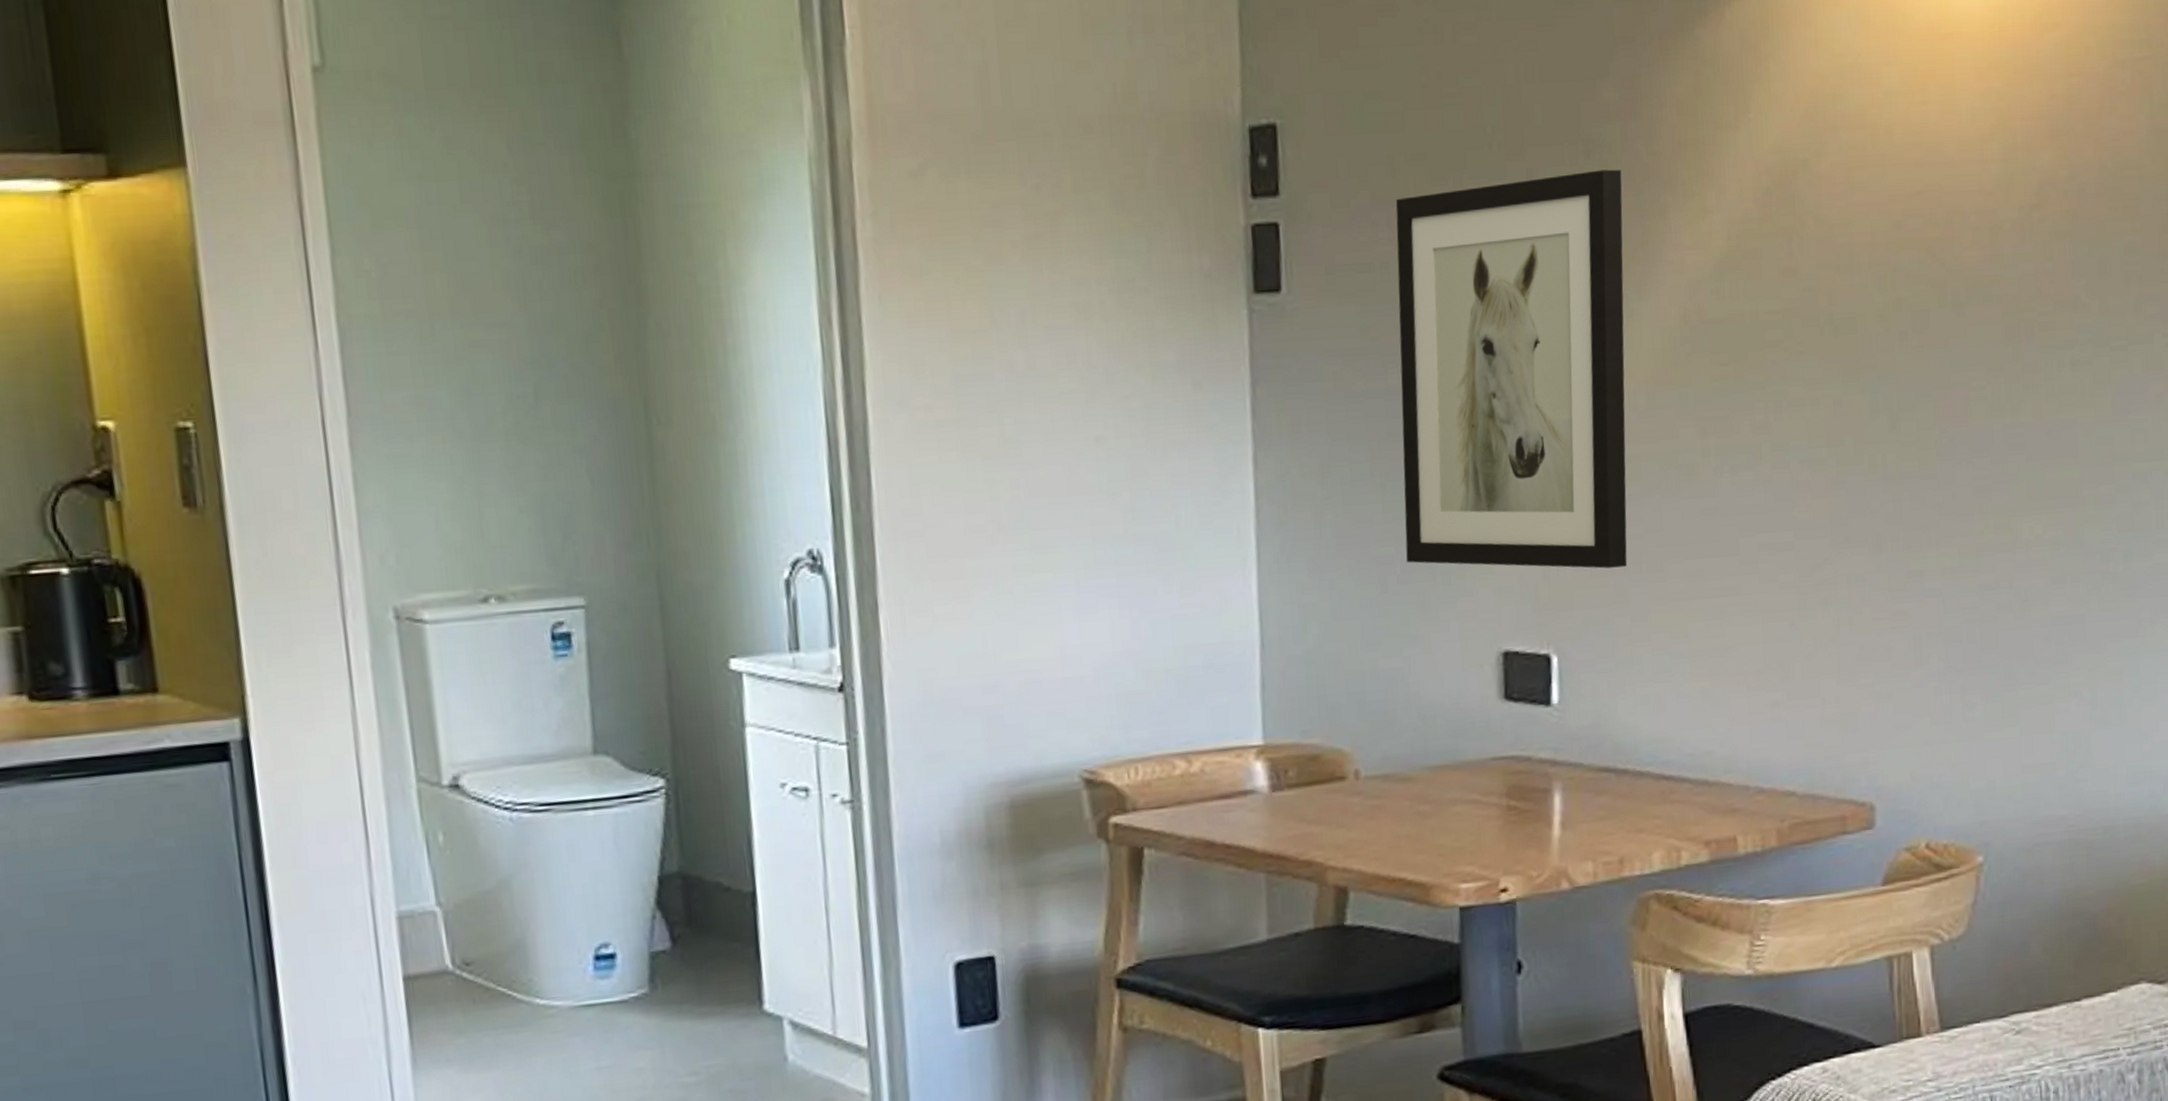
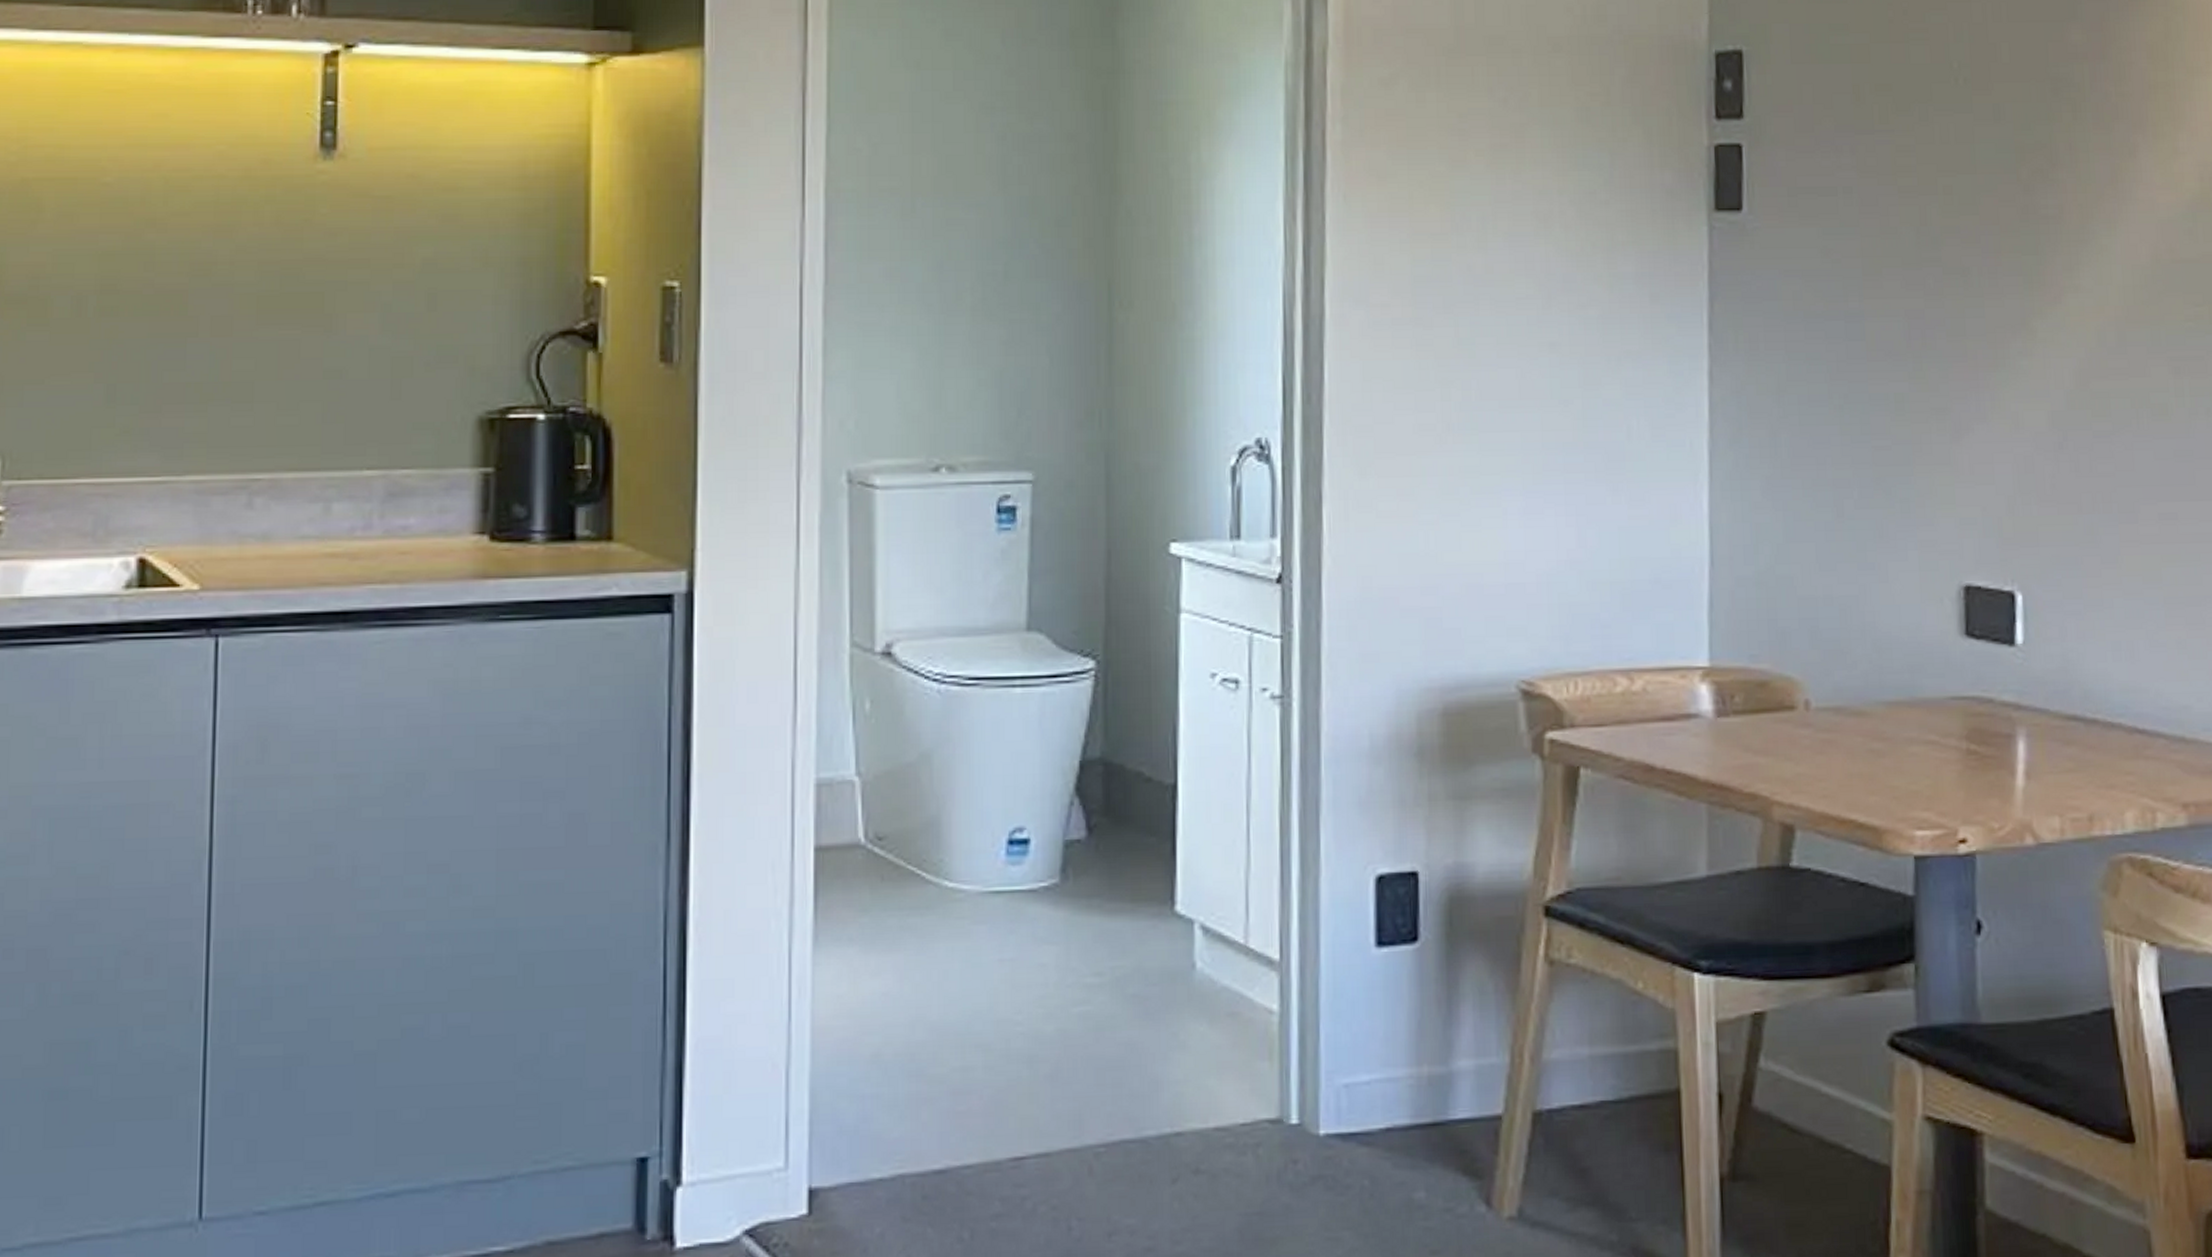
wall art: present [1395,169,1628,569] -> none [1860,107,2097,506]

